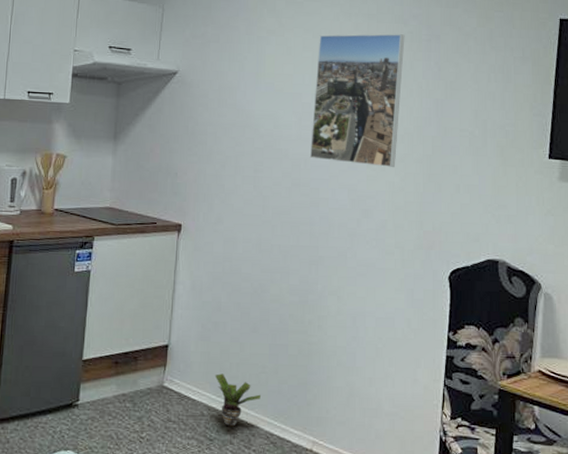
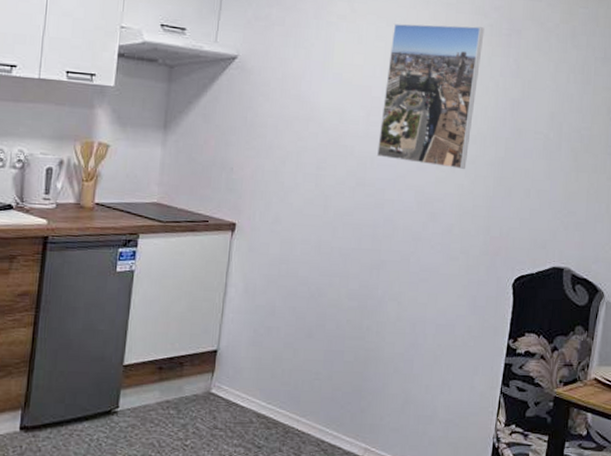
potted plant: present [214,373,260,427] -> none [265,380,313,434]

